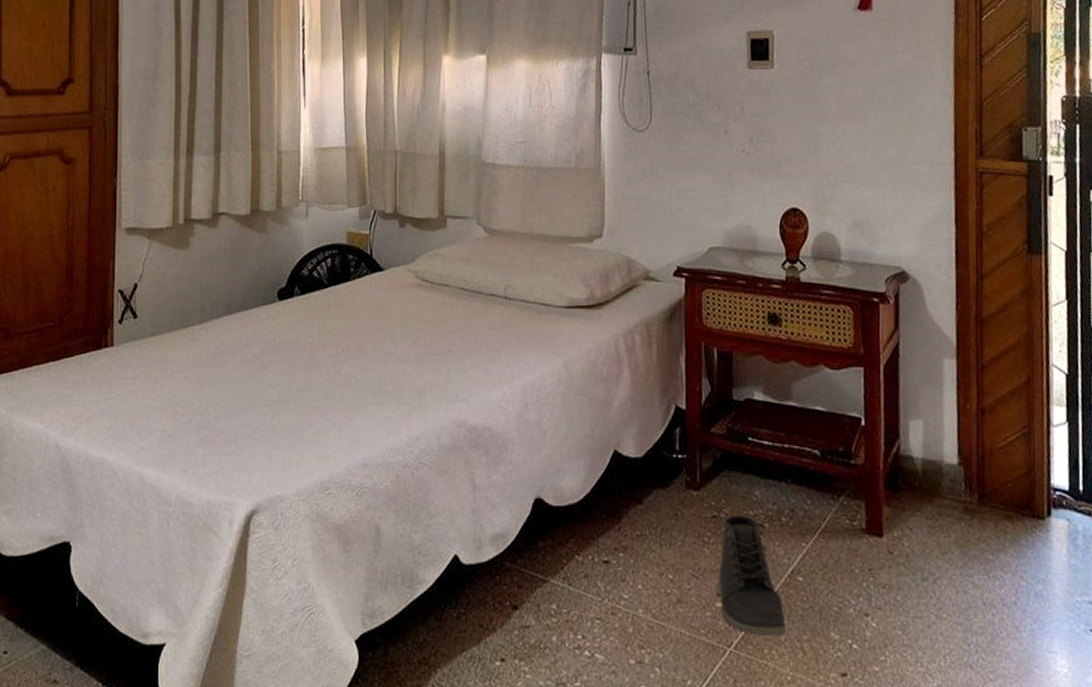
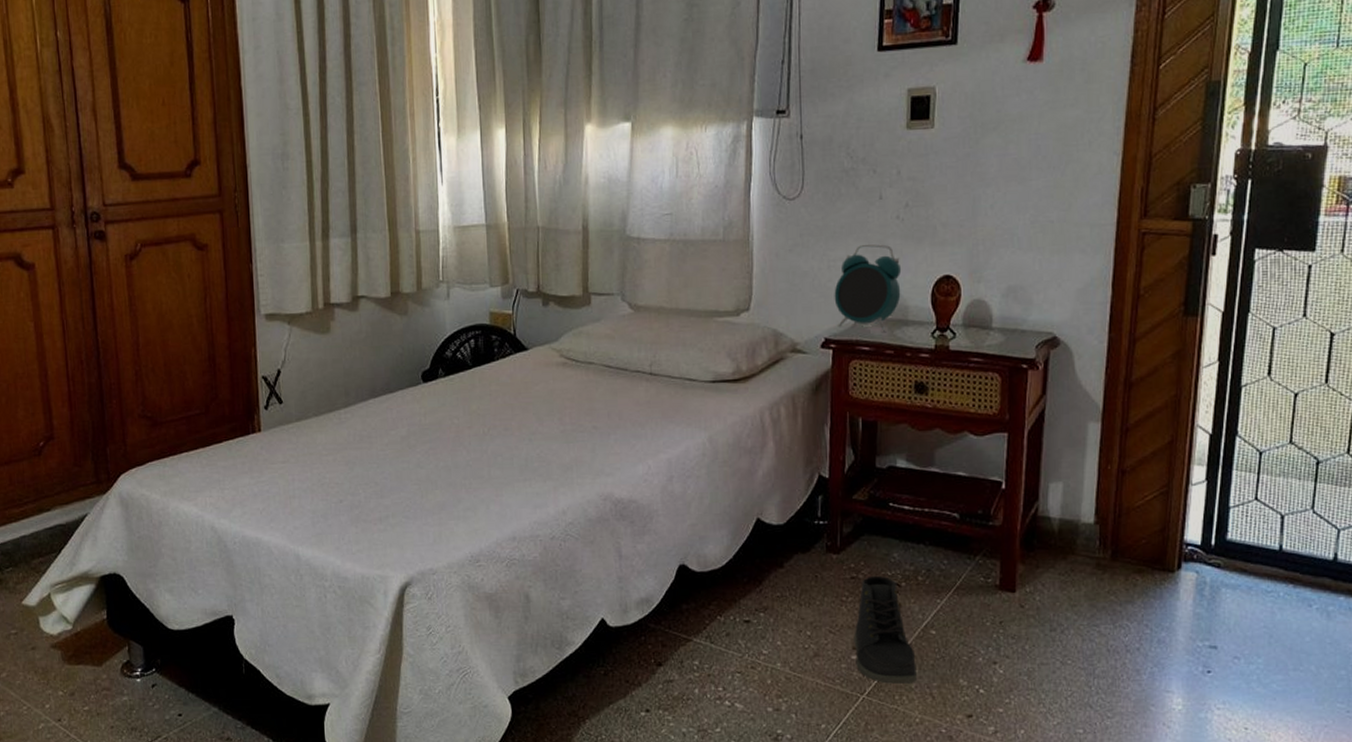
alarm clock: none [684,175,750,262] -> present [834,243,902,332]

